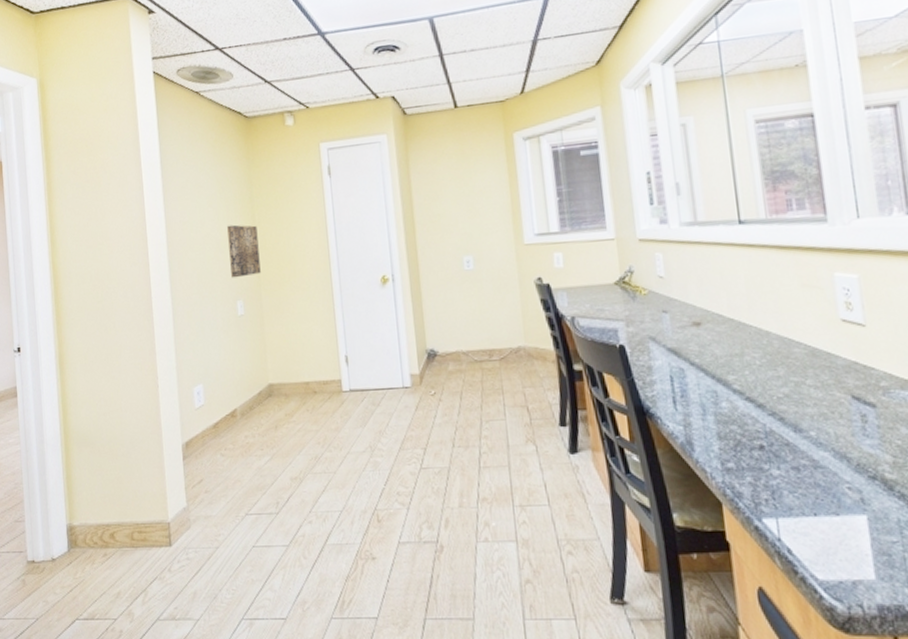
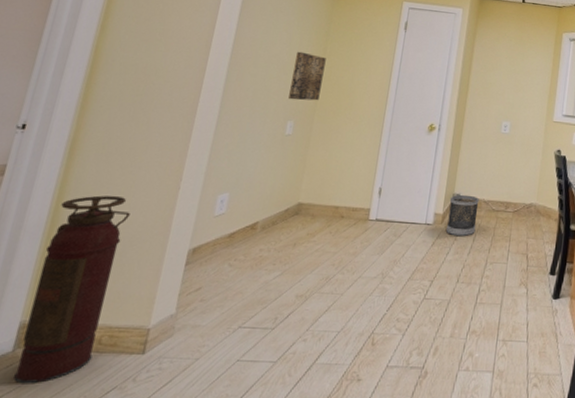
fire extinguisher: none [67,402,130,579] -> present [14,195,130,384]
wastebasket: none [424,348,461,397] -> present [445,194,480,237]

